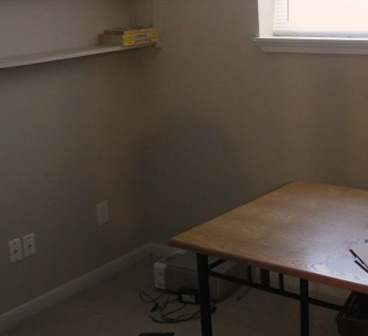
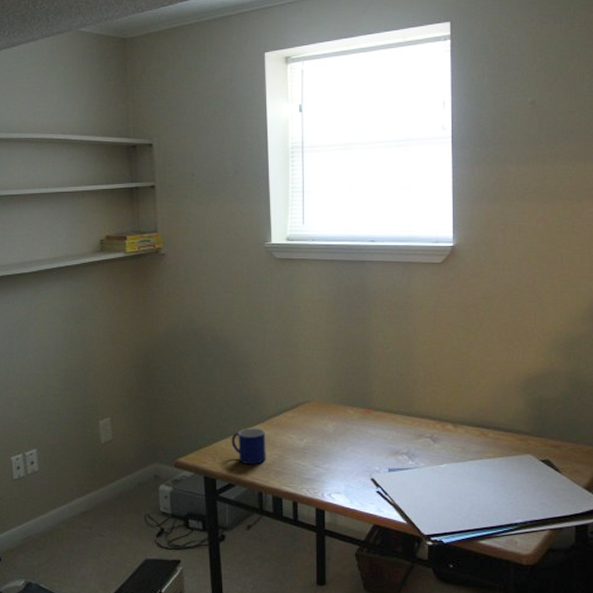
mug: none [222,207,254,241] -> present [231,428,266,465]

